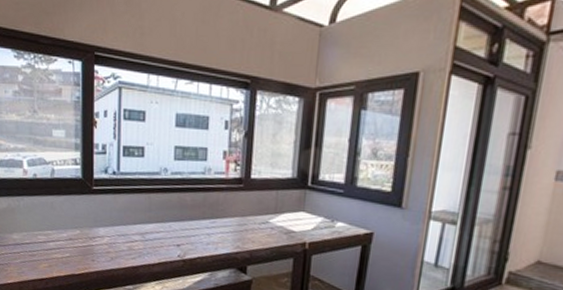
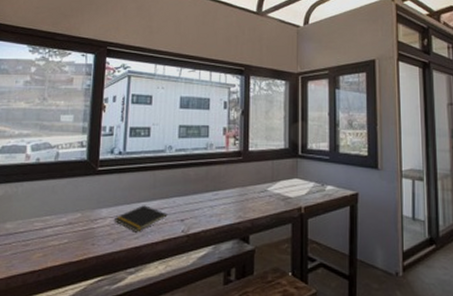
notepad: none [111,227,164,253] -> present [113,205,168,232]

